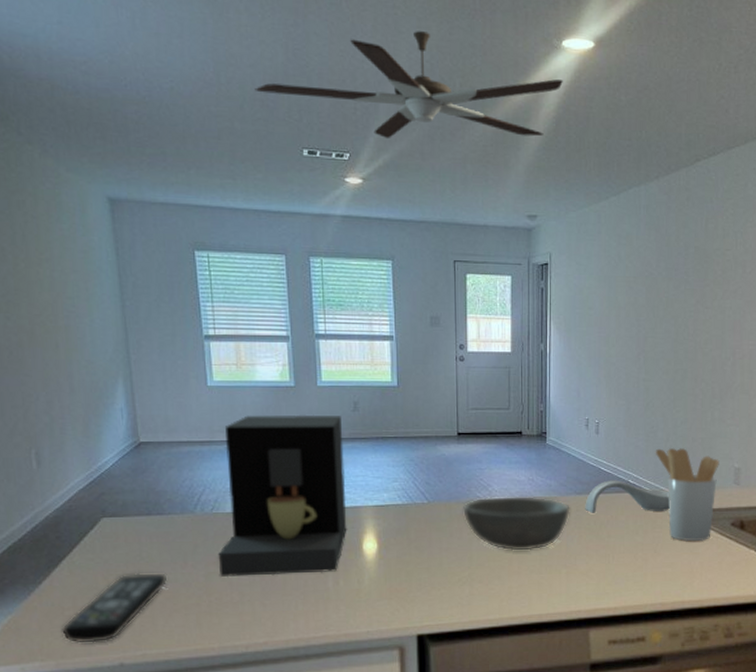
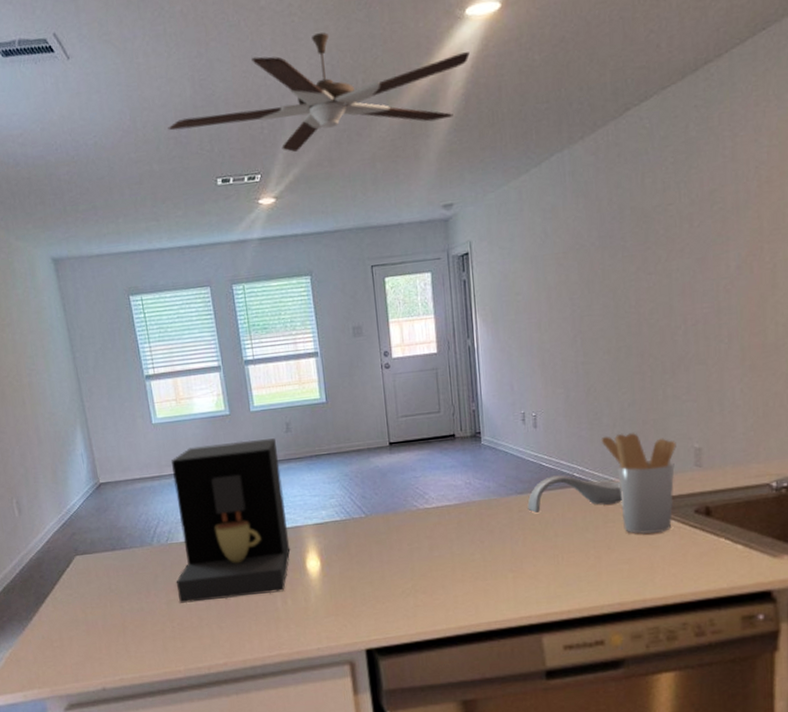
remote control: present [60,572,168,644] -> none [51,602,135,672]
bowl: present [462,495,571,552] -> none [400,500,513,559]

